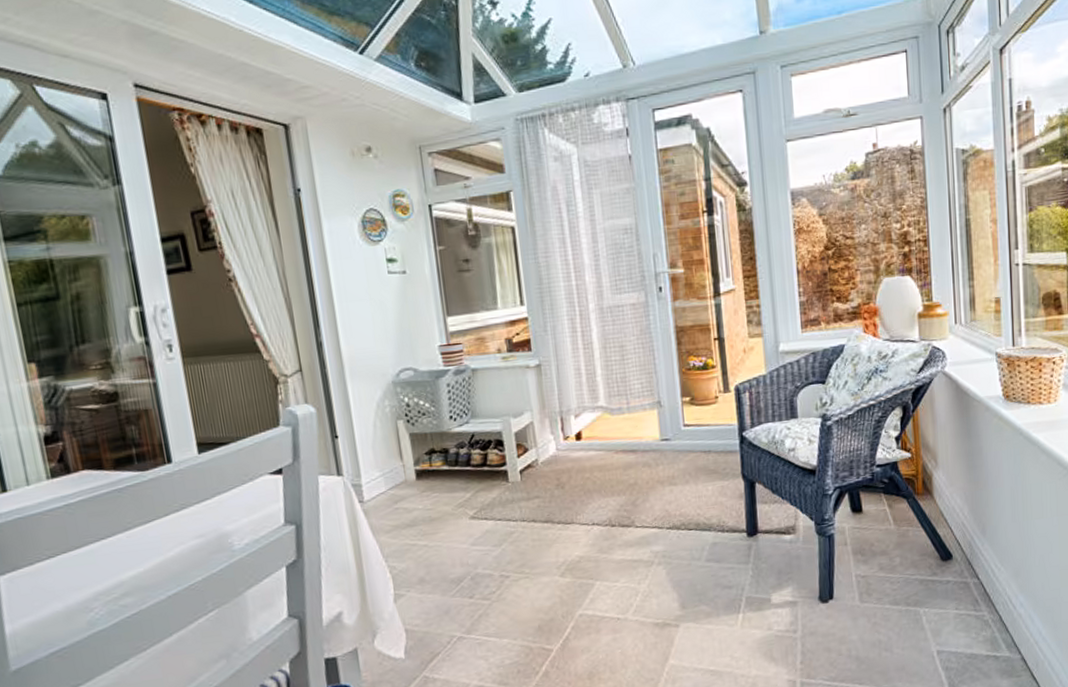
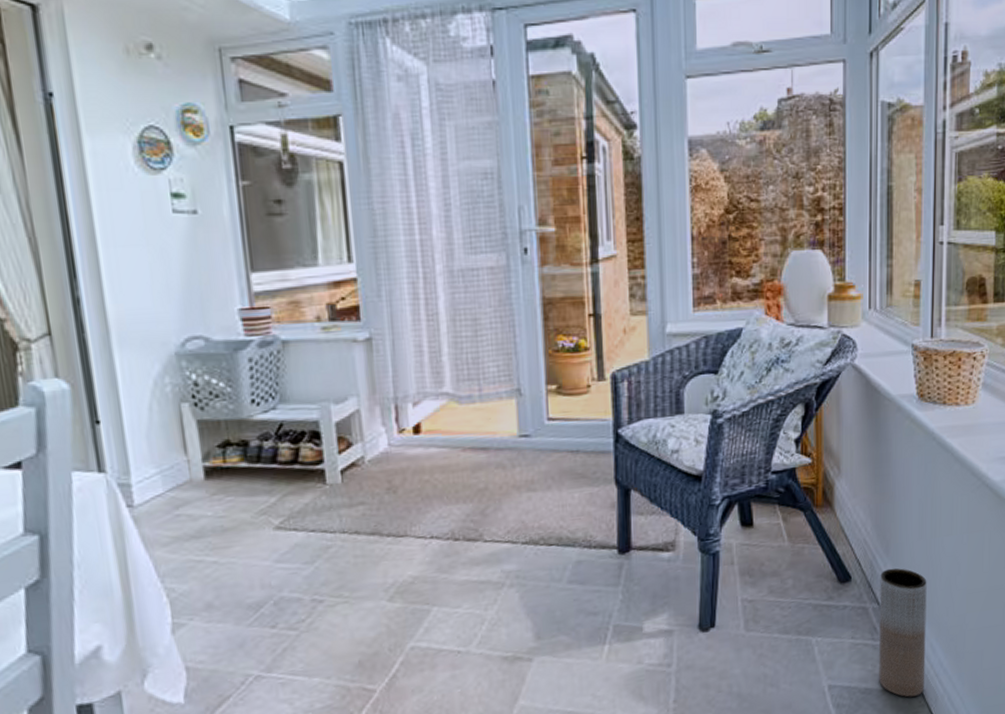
vase: none [978,547,1026,662] -> present [879,568,927,698]

